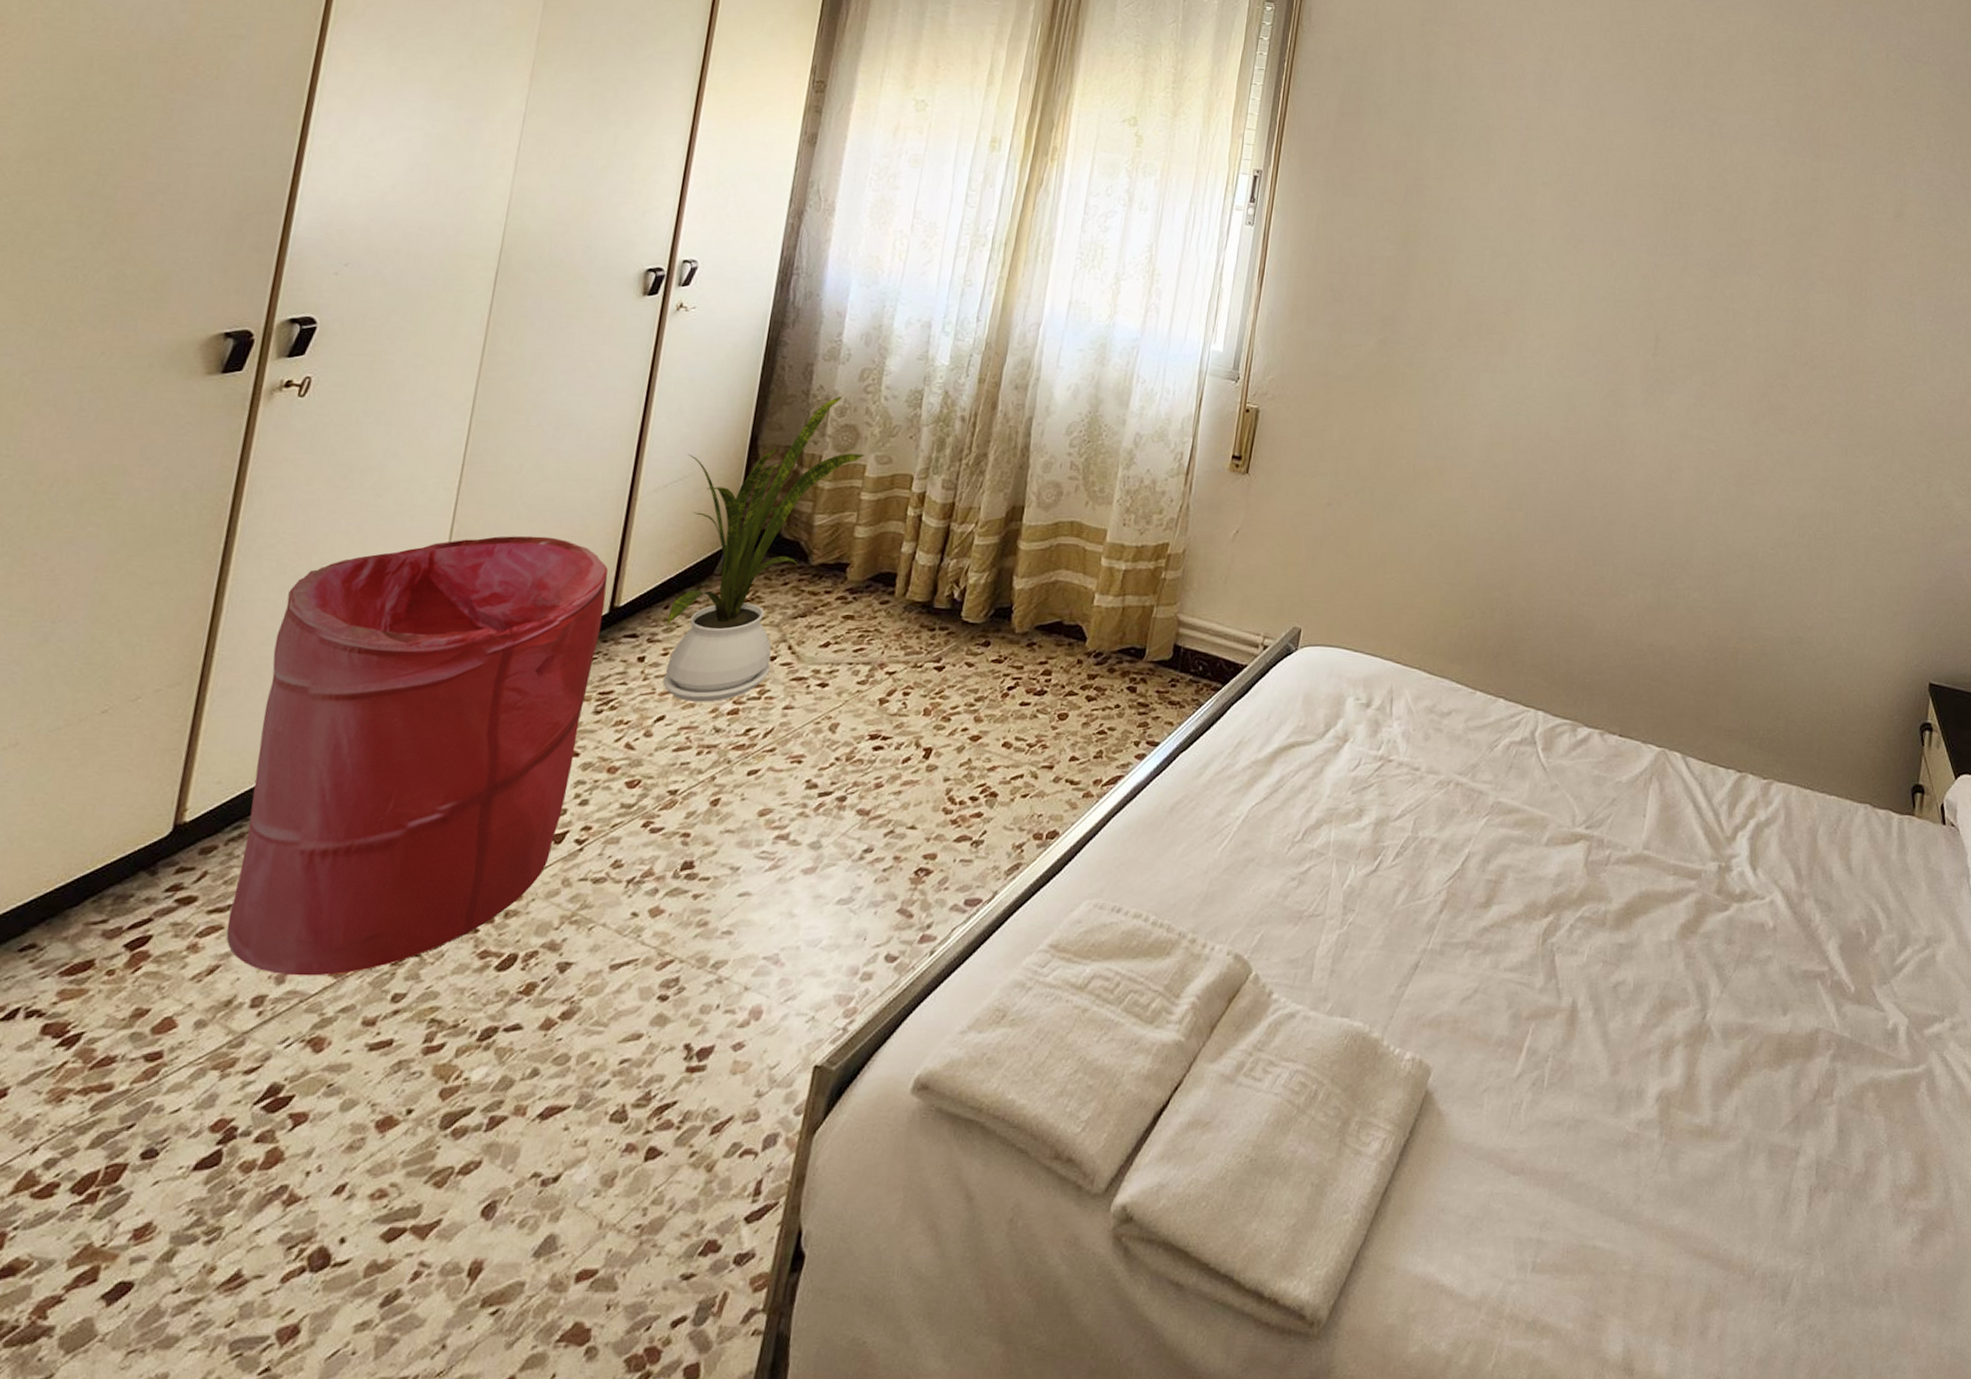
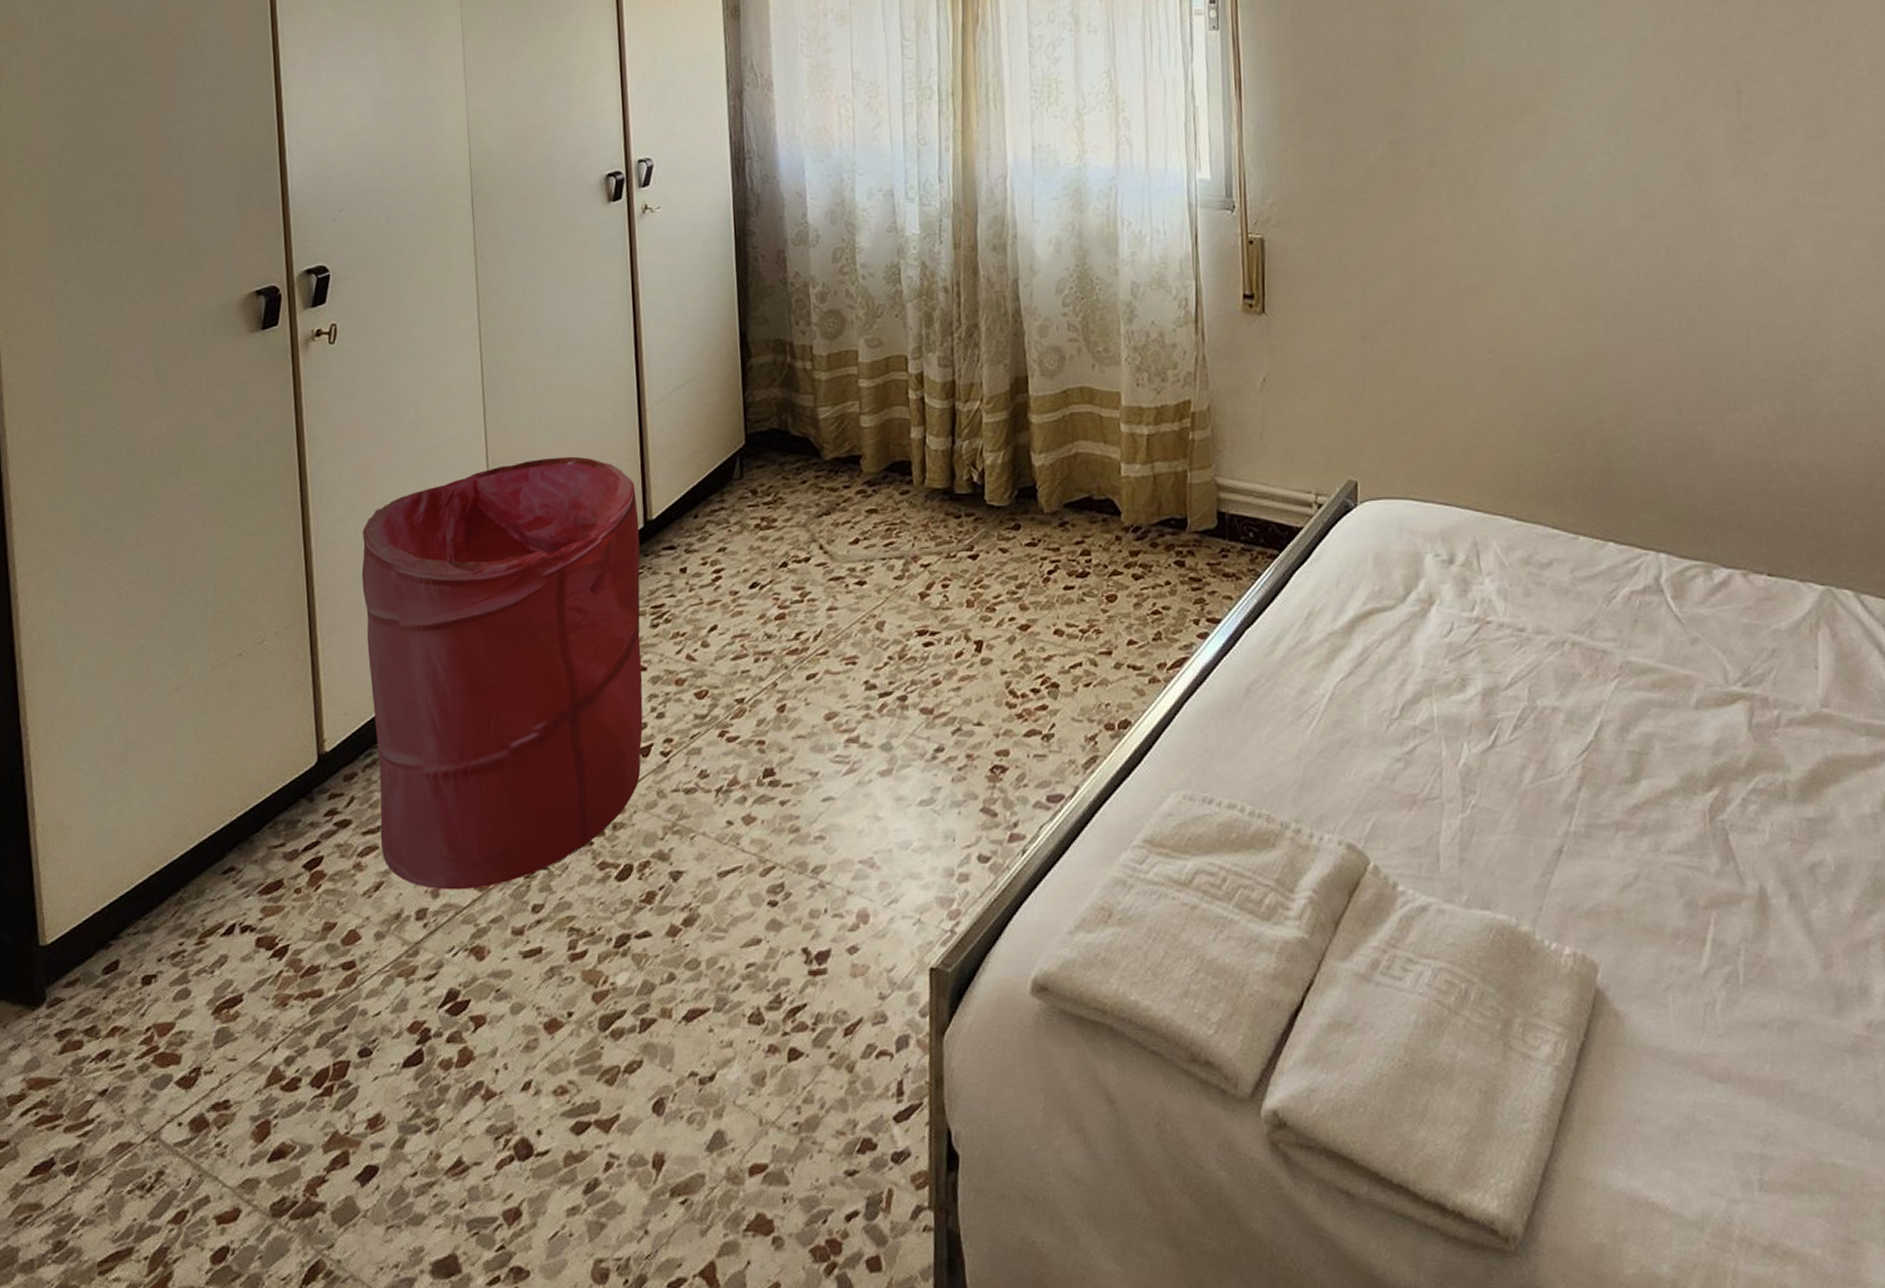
house plant: present [662,395,866,702] -> none [684,280,856,609]

